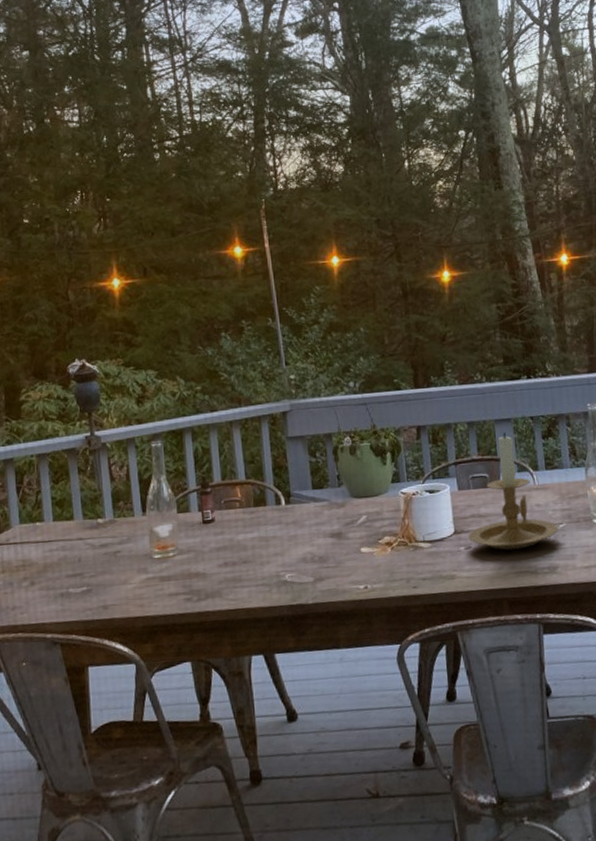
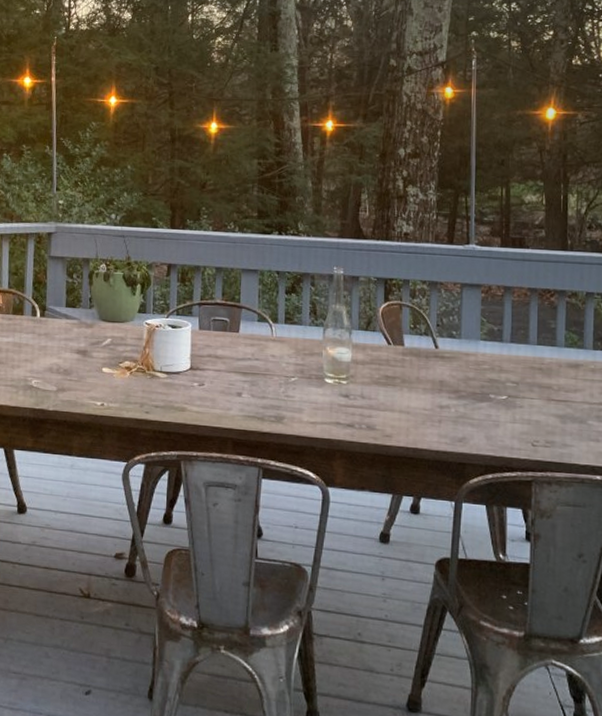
candle holder: present [468,431,558,551] -> none [202,281,290,395]

